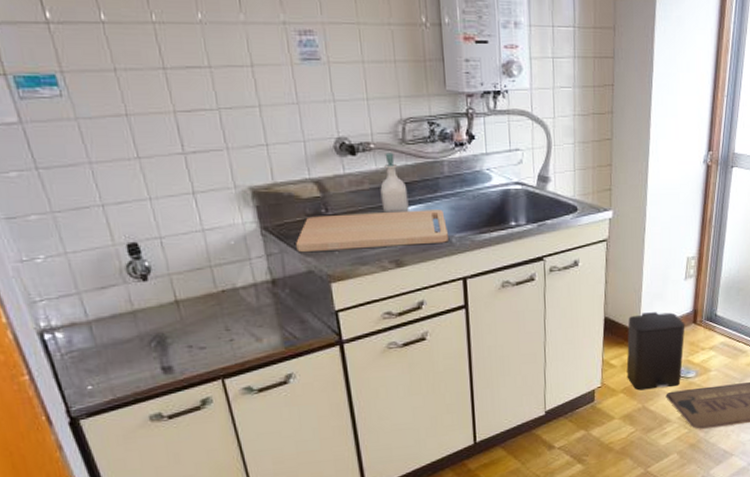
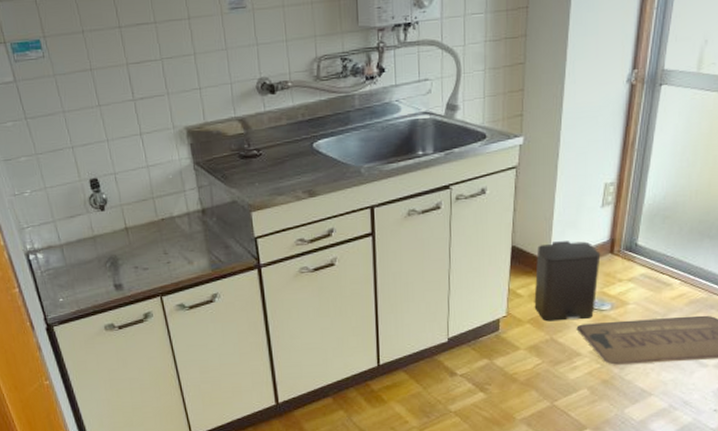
cutting board: present [296,209,448,253] -> none [222,141,357,185]
soap bottle: present [380,152,409,214] -> none [296,89,322,147]

